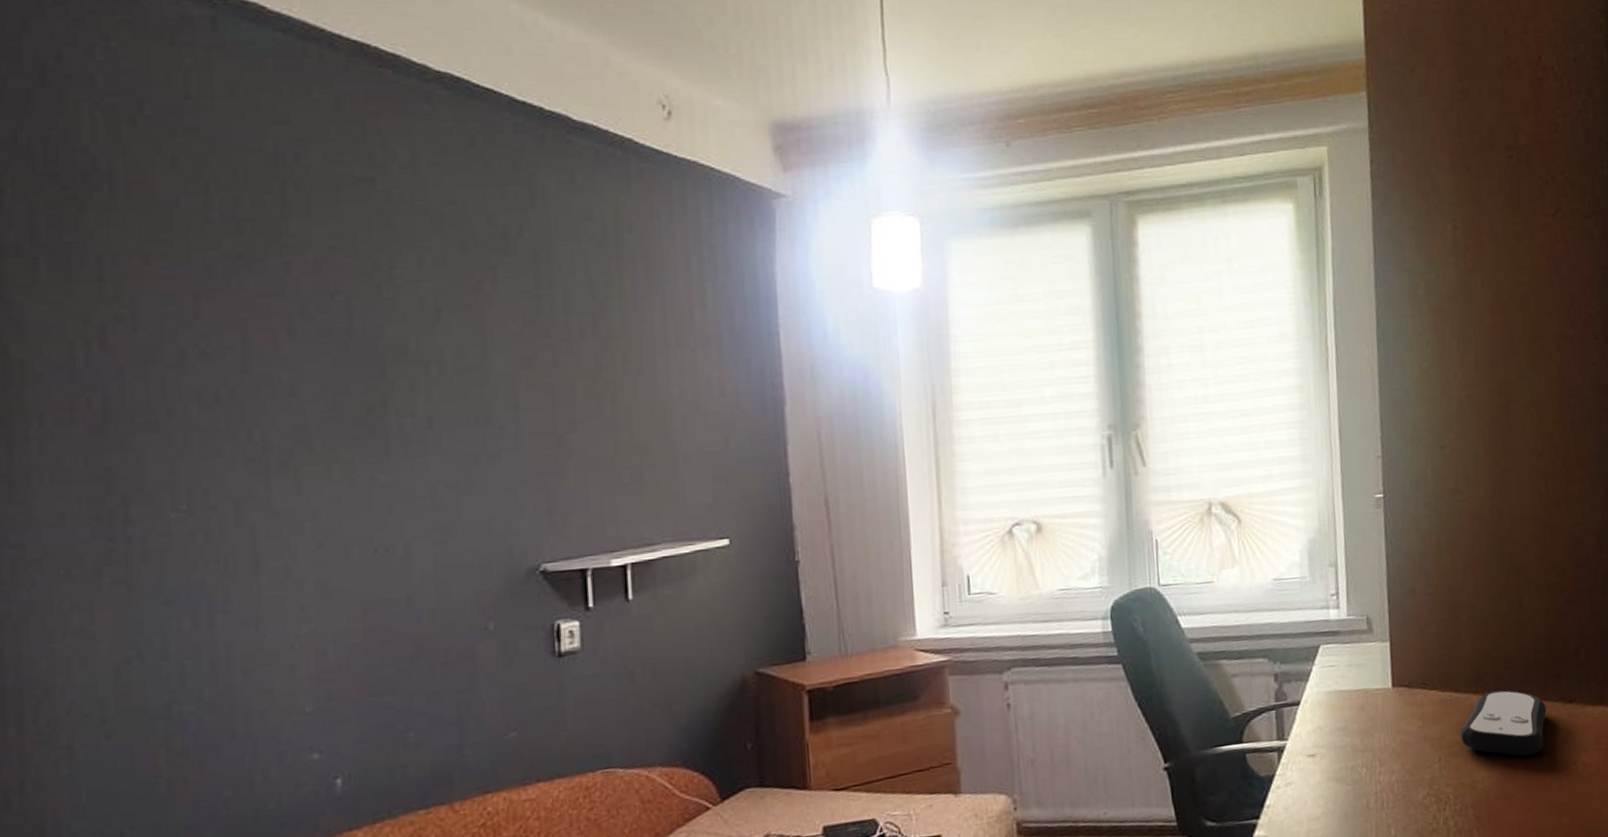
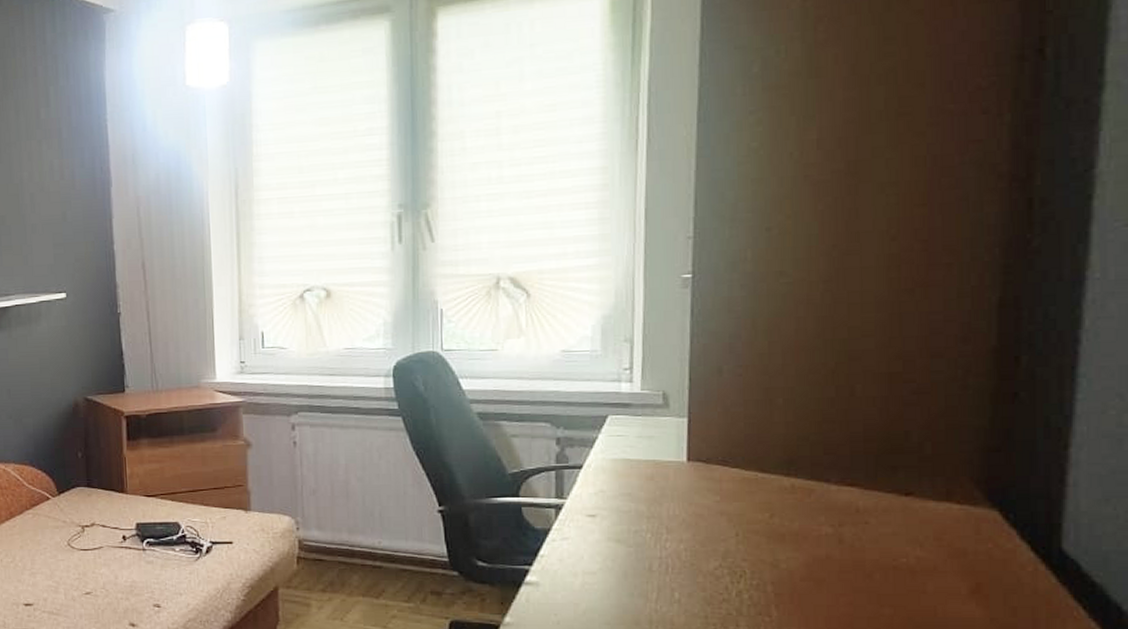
remote control: present [1460,690,1547,757] -> none [764,476,875,543]

